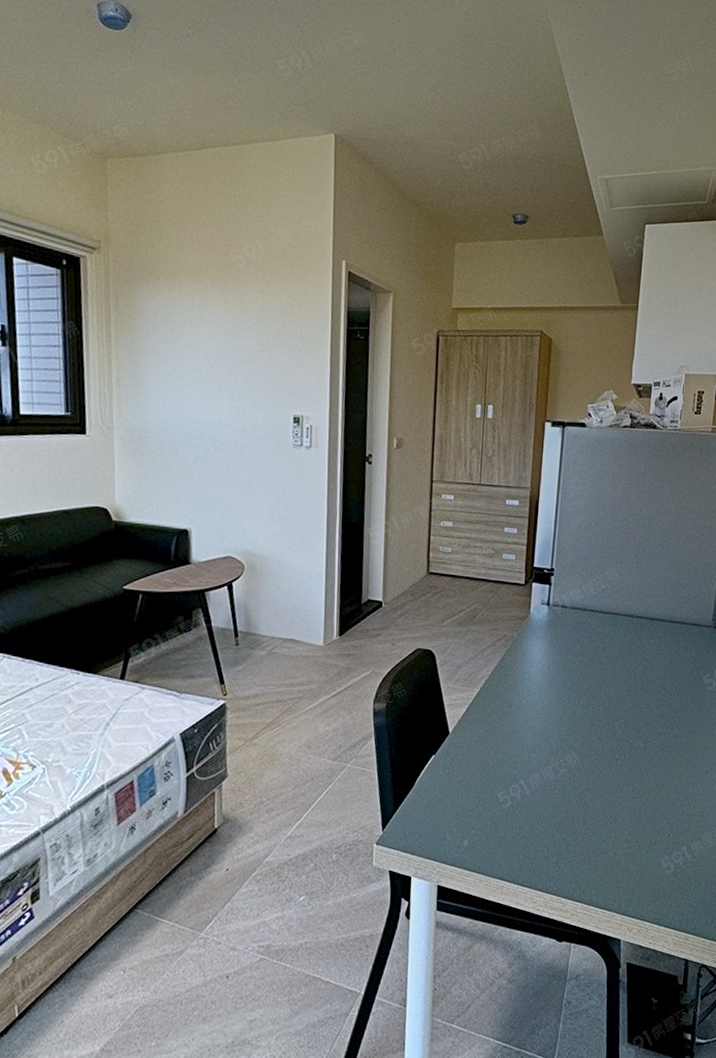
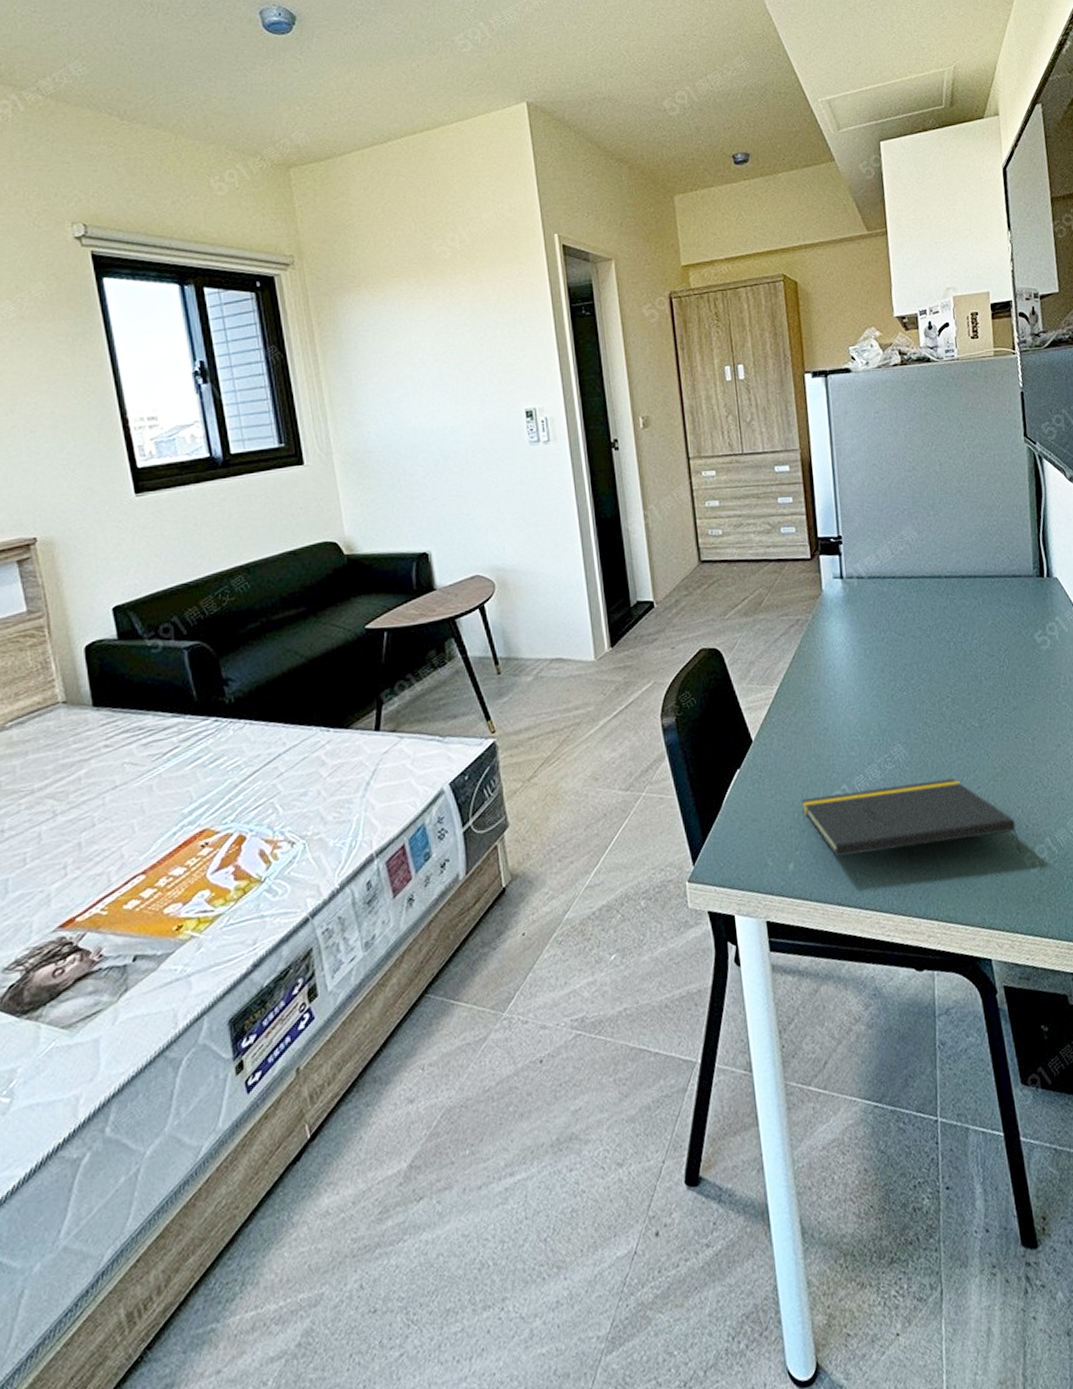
notepad: none [482,787,661,857] -> present [801,778,1022,857]

